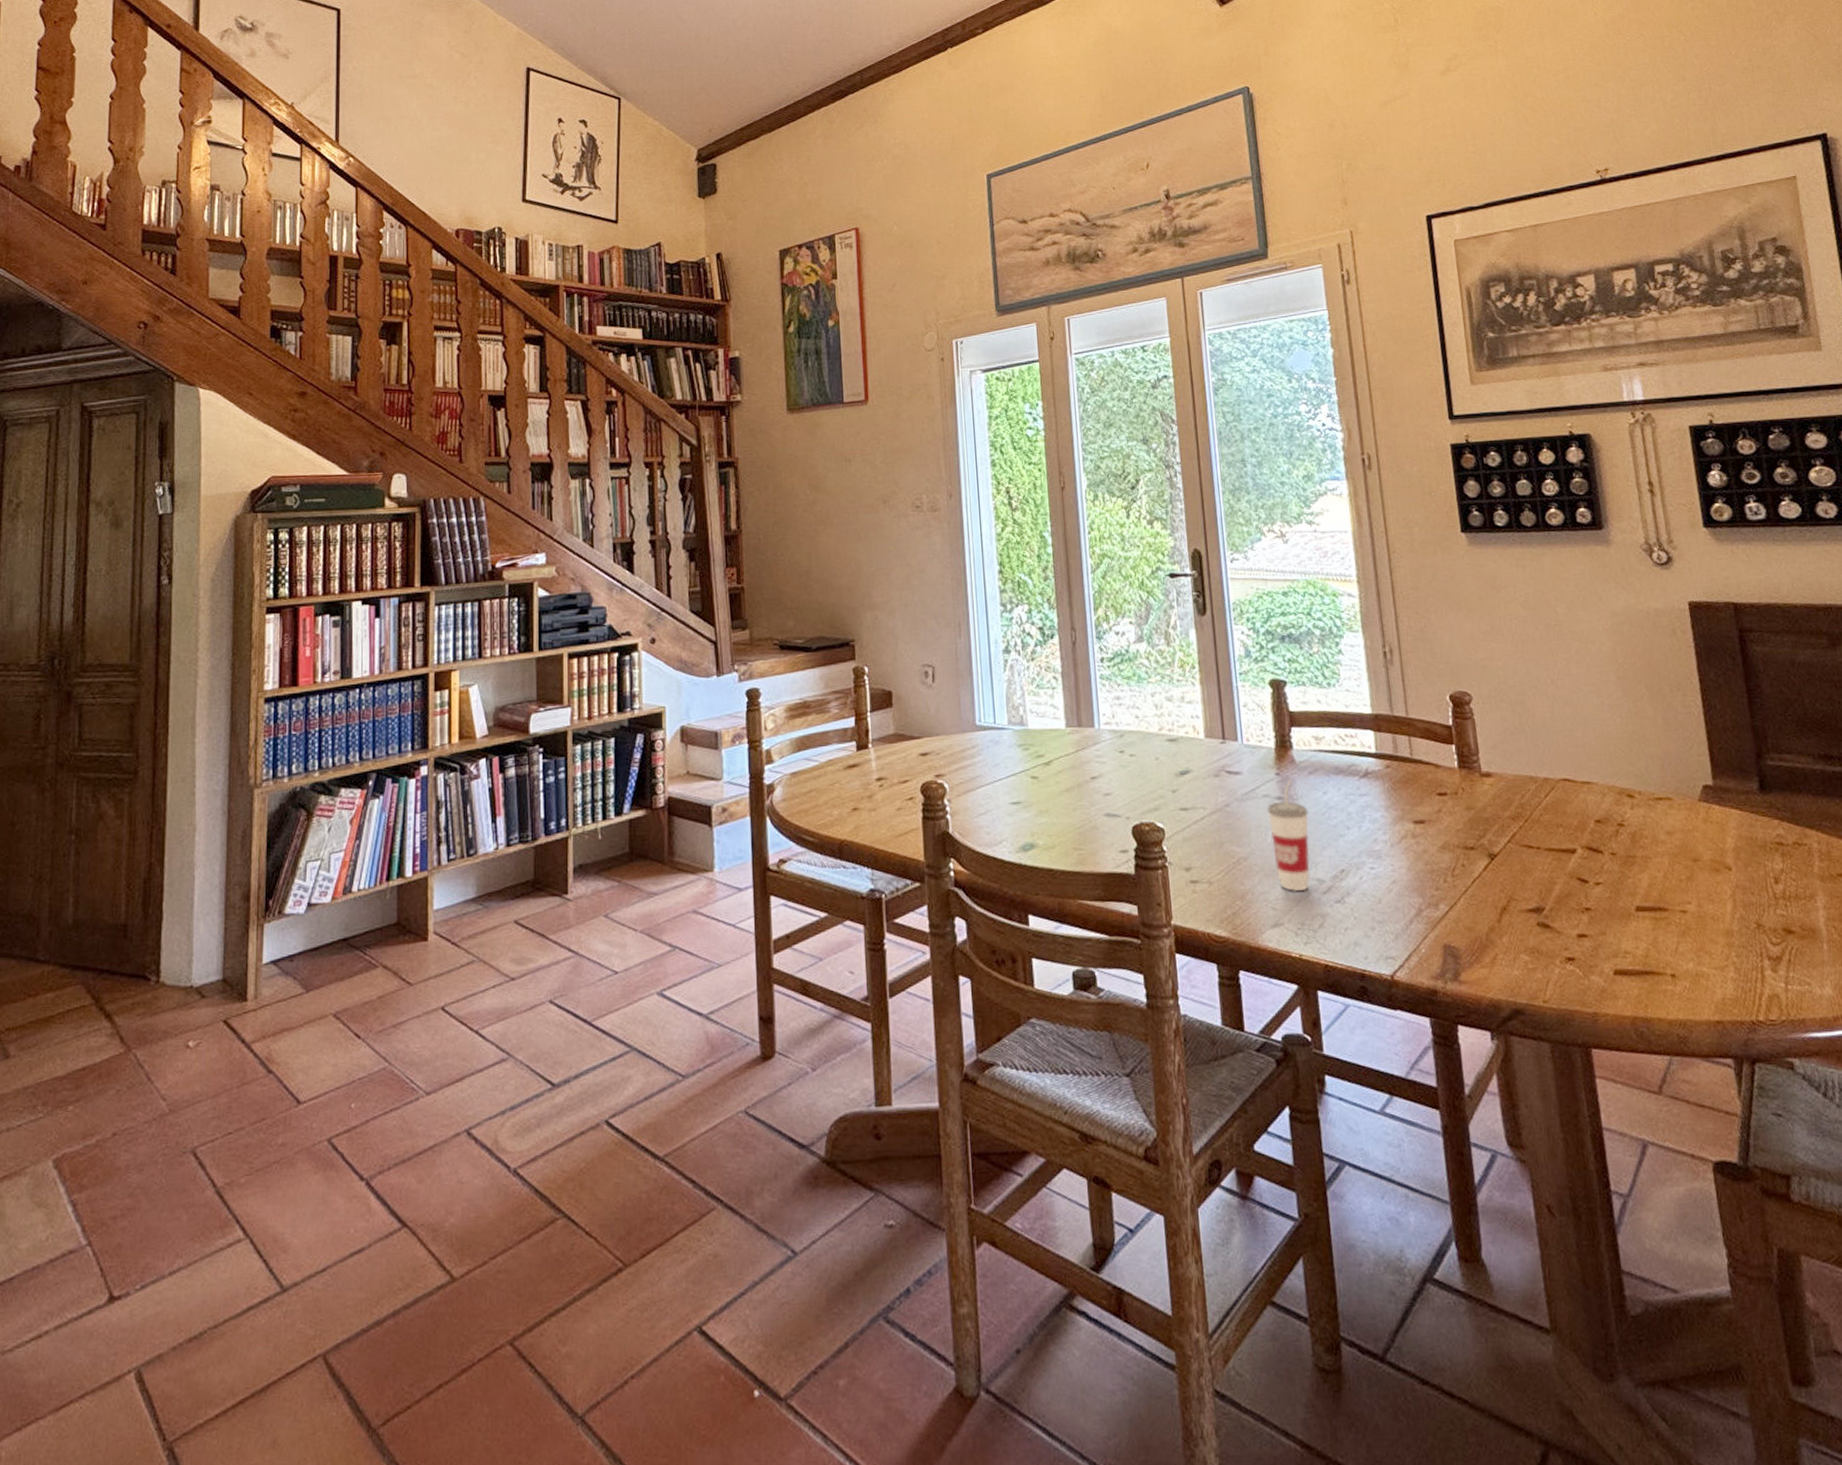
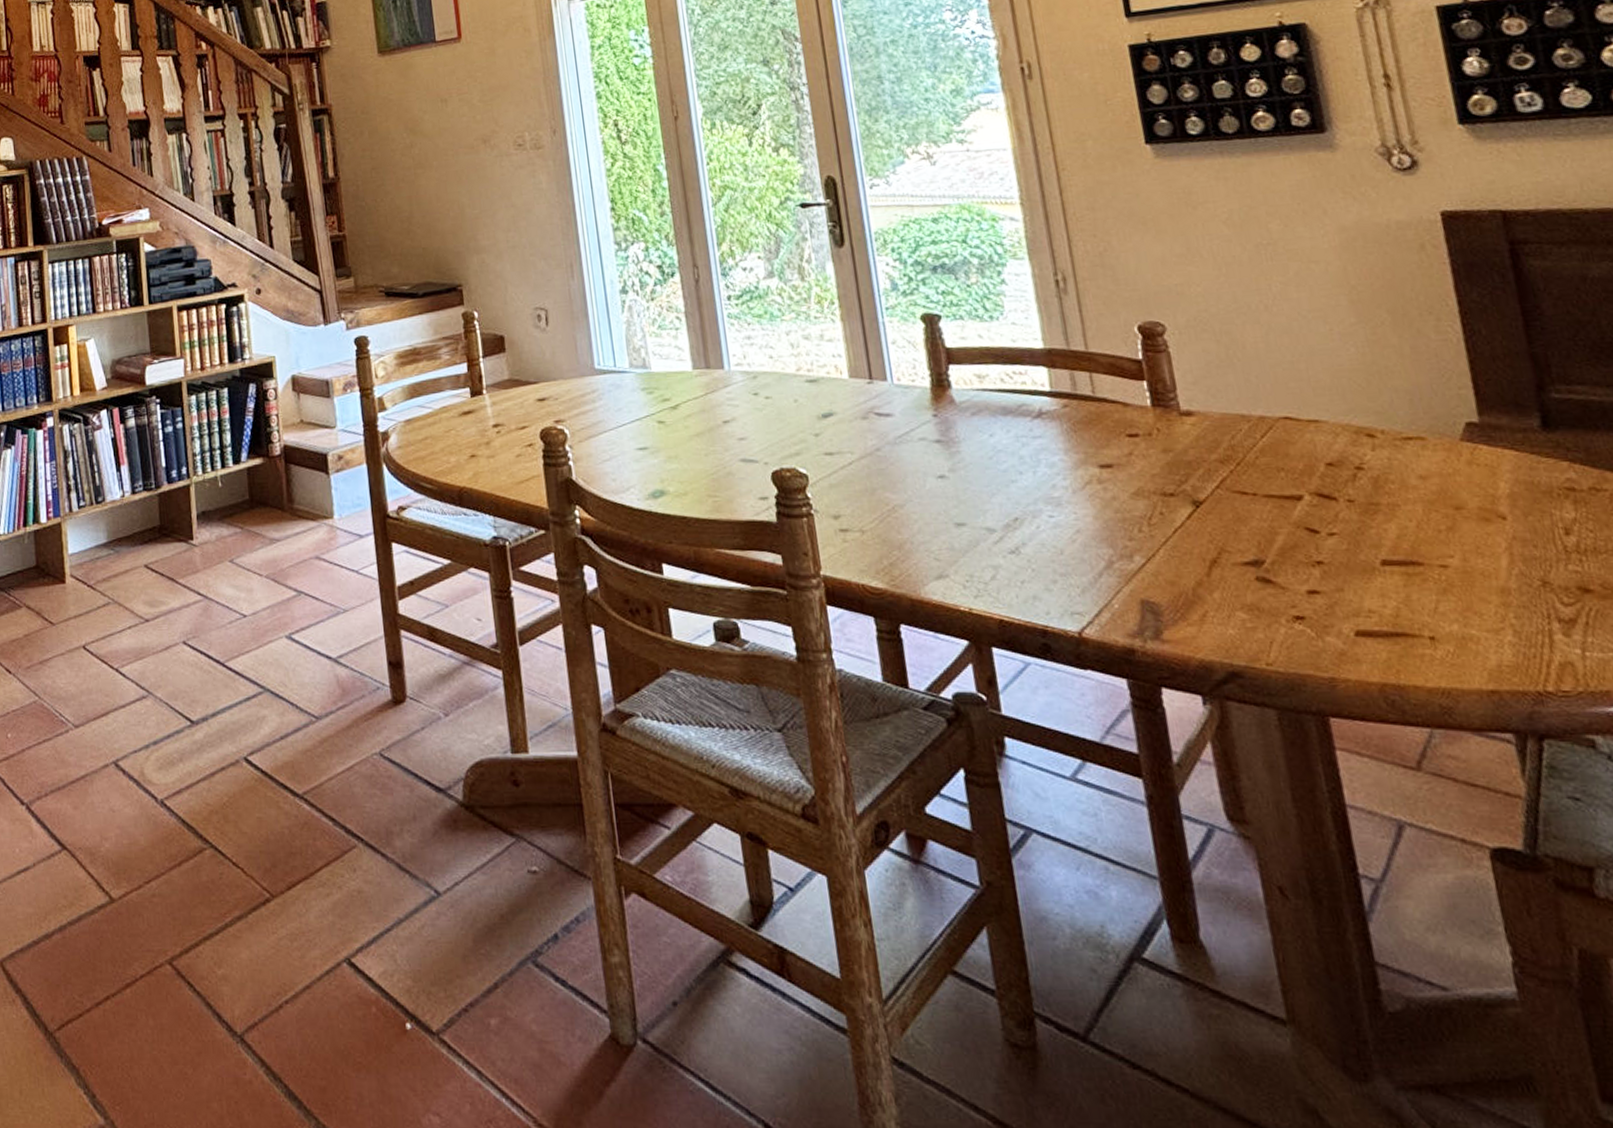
cup: present [1267,780,1310,892] -> none [924,422,978,542]

